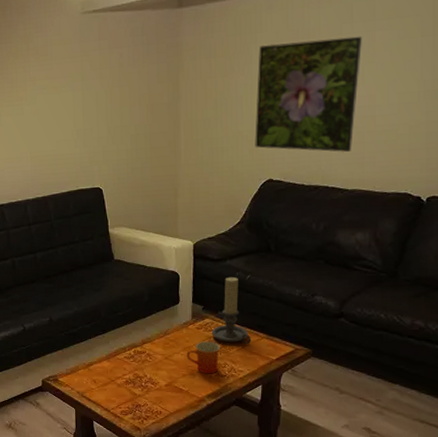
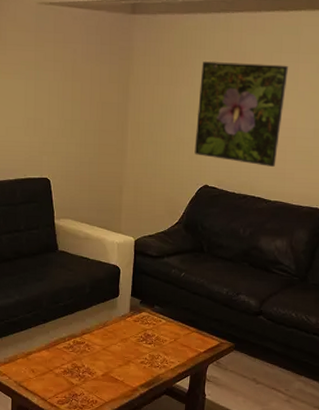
mug: present [186,341,221,374] -> none [123,333,155,365]
candle holder: present [211,276,252,344] -> none [147,273,183,337]

